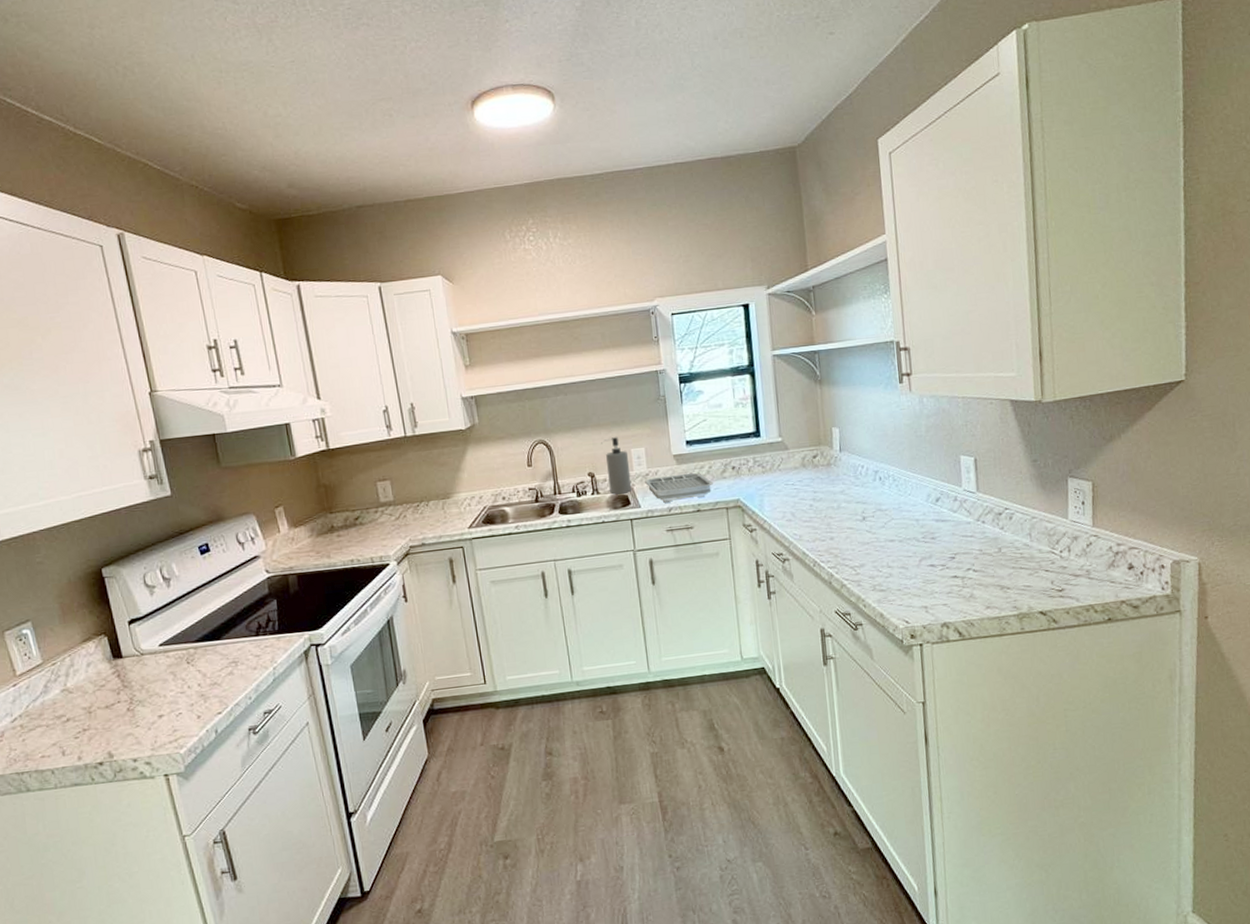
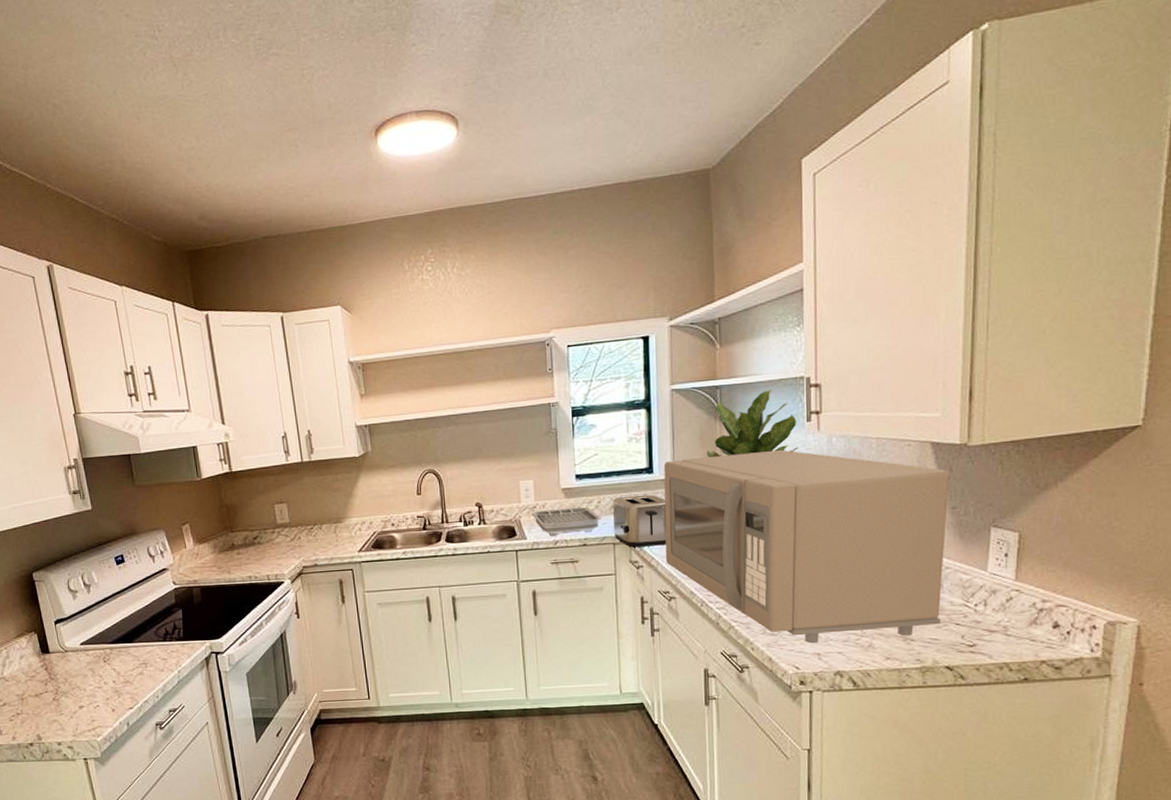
soap dispenser: present [601,437,632,495] -> none [490,469,519,526]
toaster: none [723,458,778,511] -> present [613,494,667,548]
microwave: none [770,410,1033,597] -> present [663,449,950,643]
potted plant: none [810,354,893,421] -> present [707,390,798,458]

